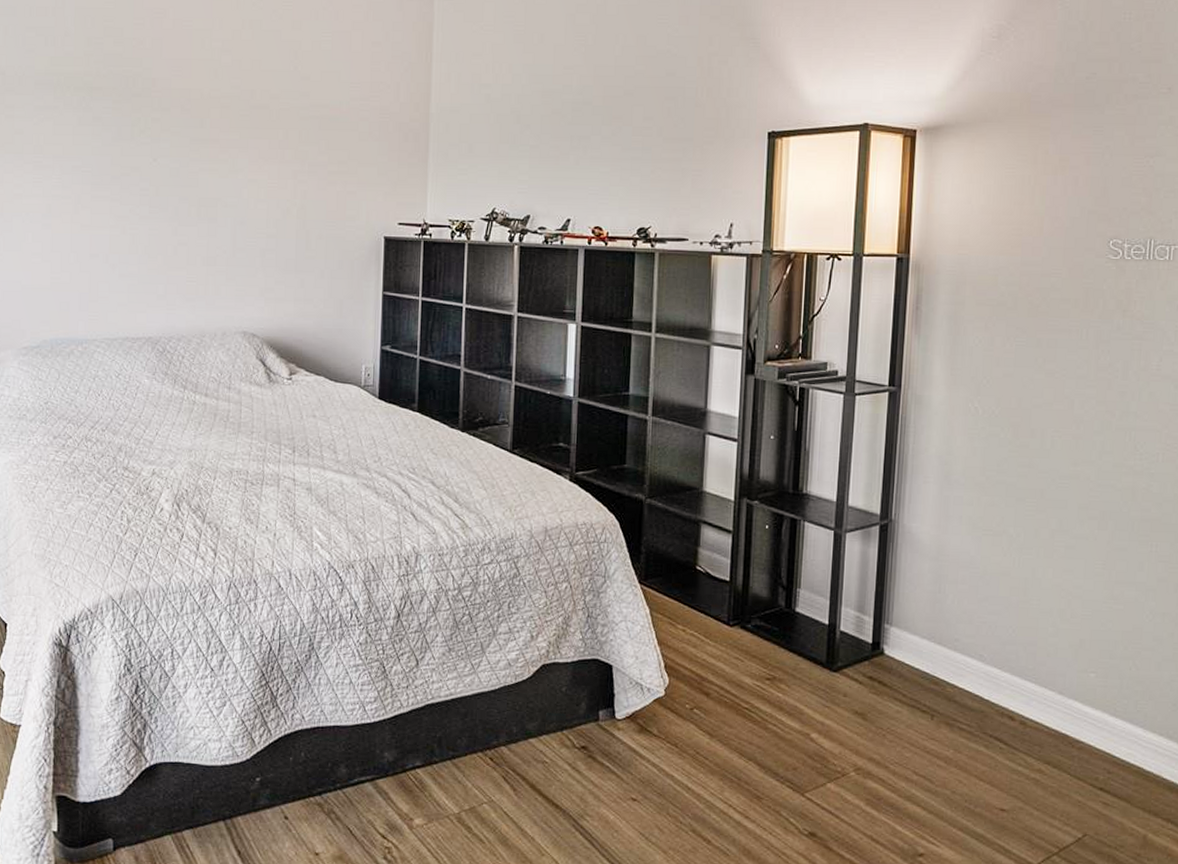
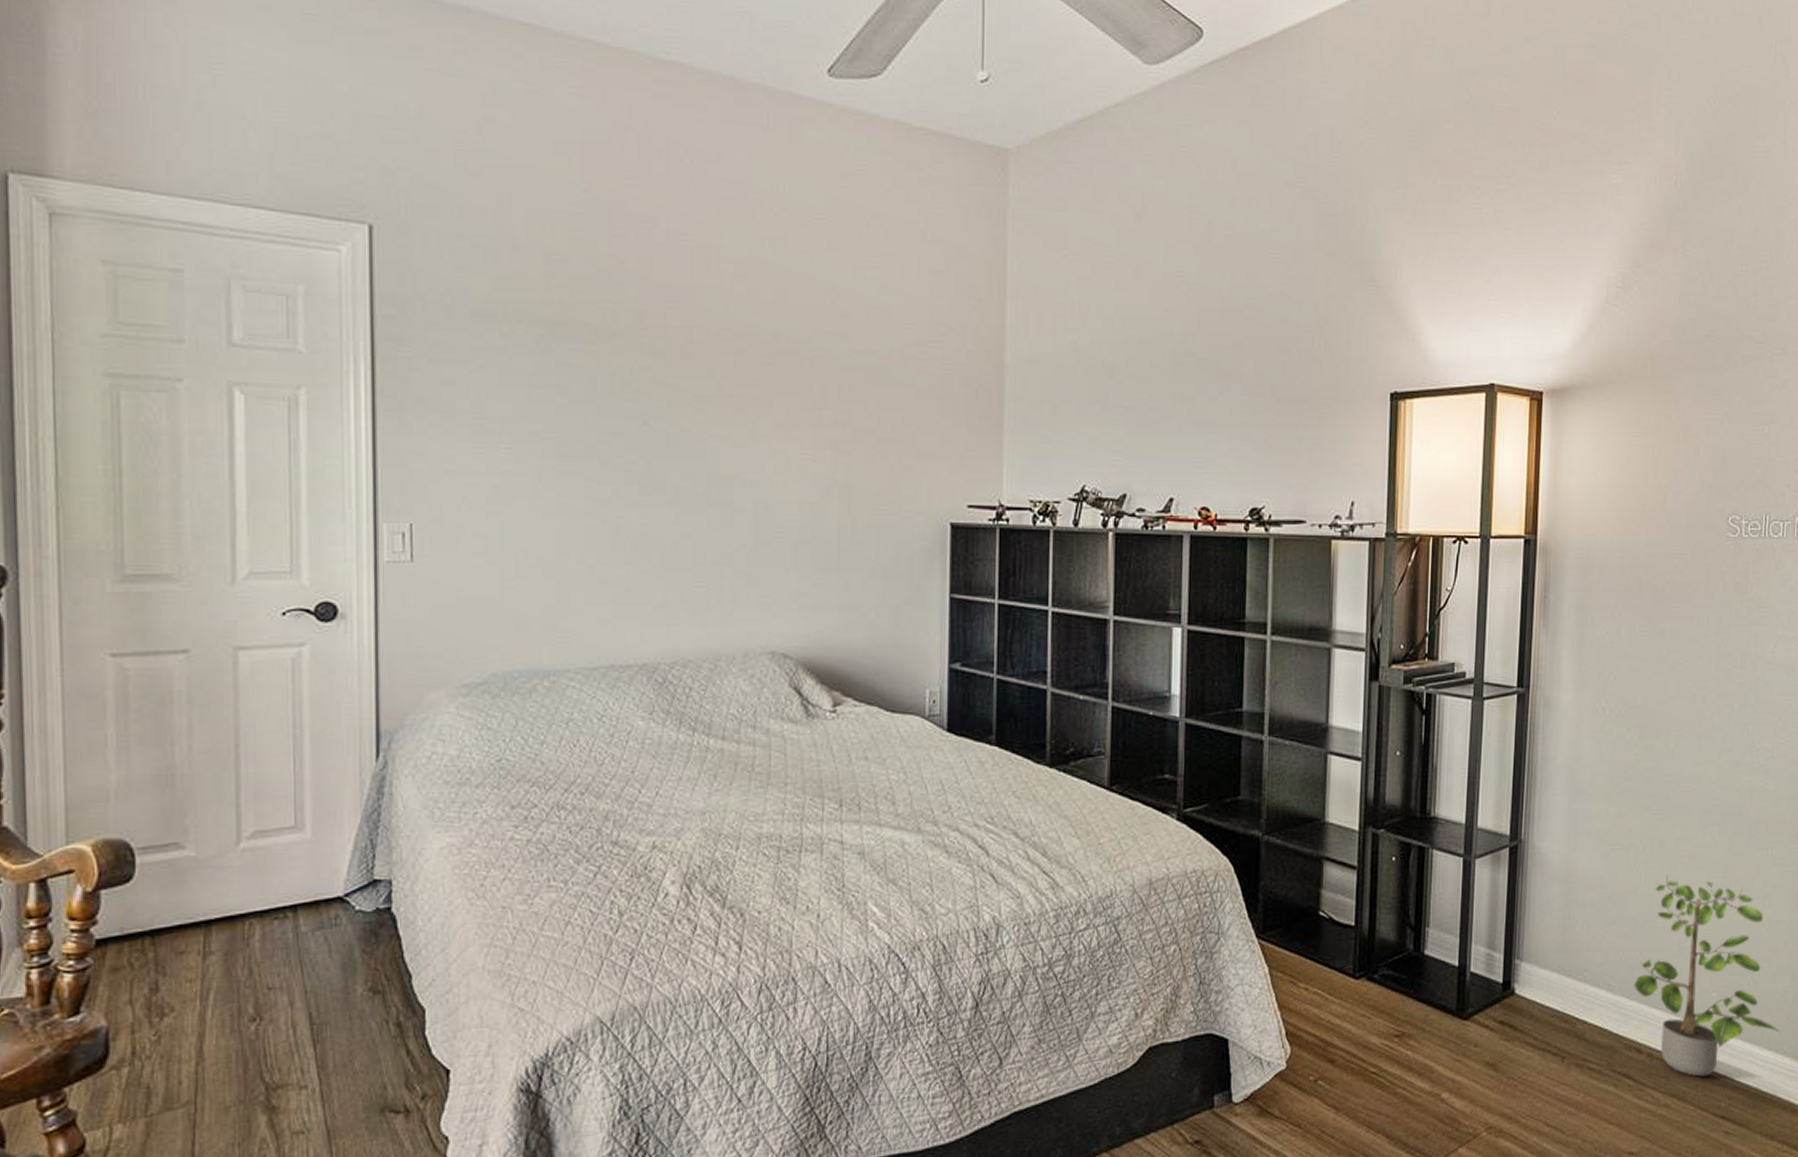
potted plant: none [1006,562,1164,749] -> present [1634,875,1779,1077]

